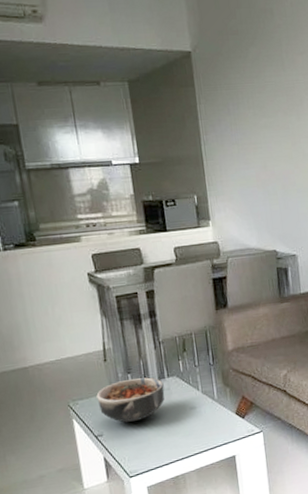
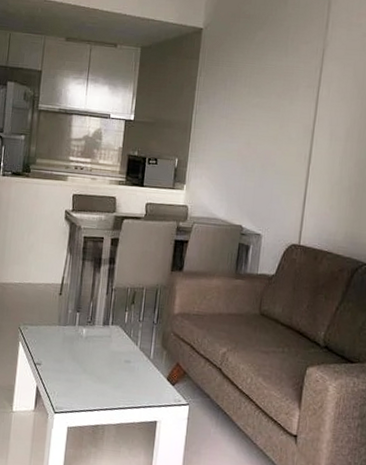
bowl: present [96,377,165,423] -> none [44,317,107,360]

